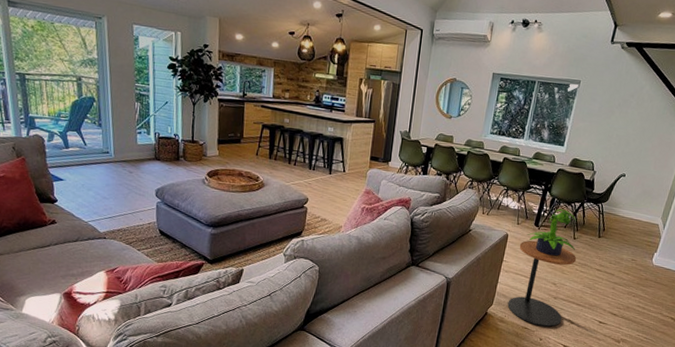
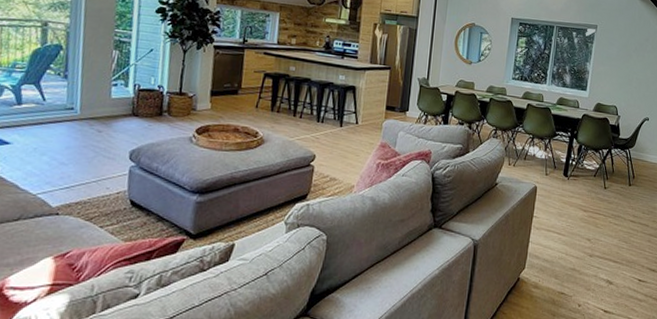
side table: present [507,240,577,327] -> none [541,192,609,290]
potted plant: present [526,208,576,256] -> none [556,156,607,209]

